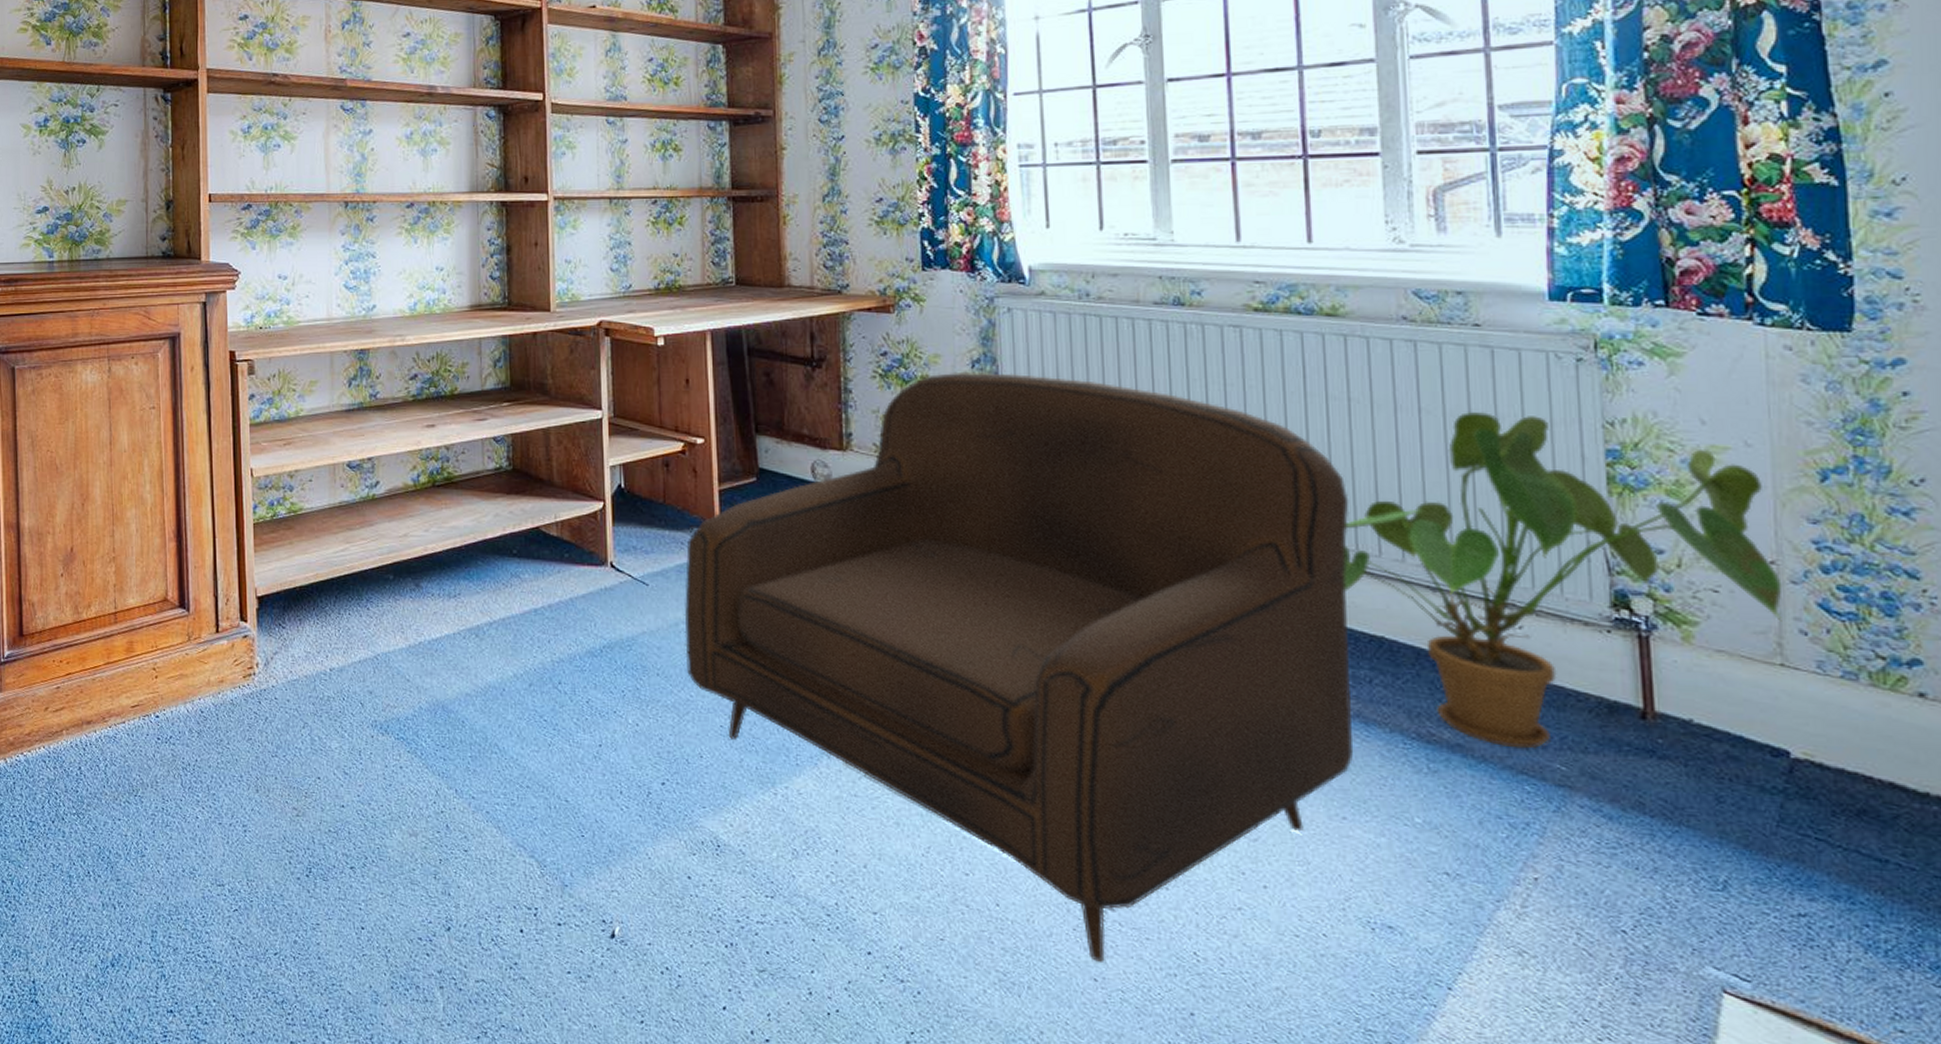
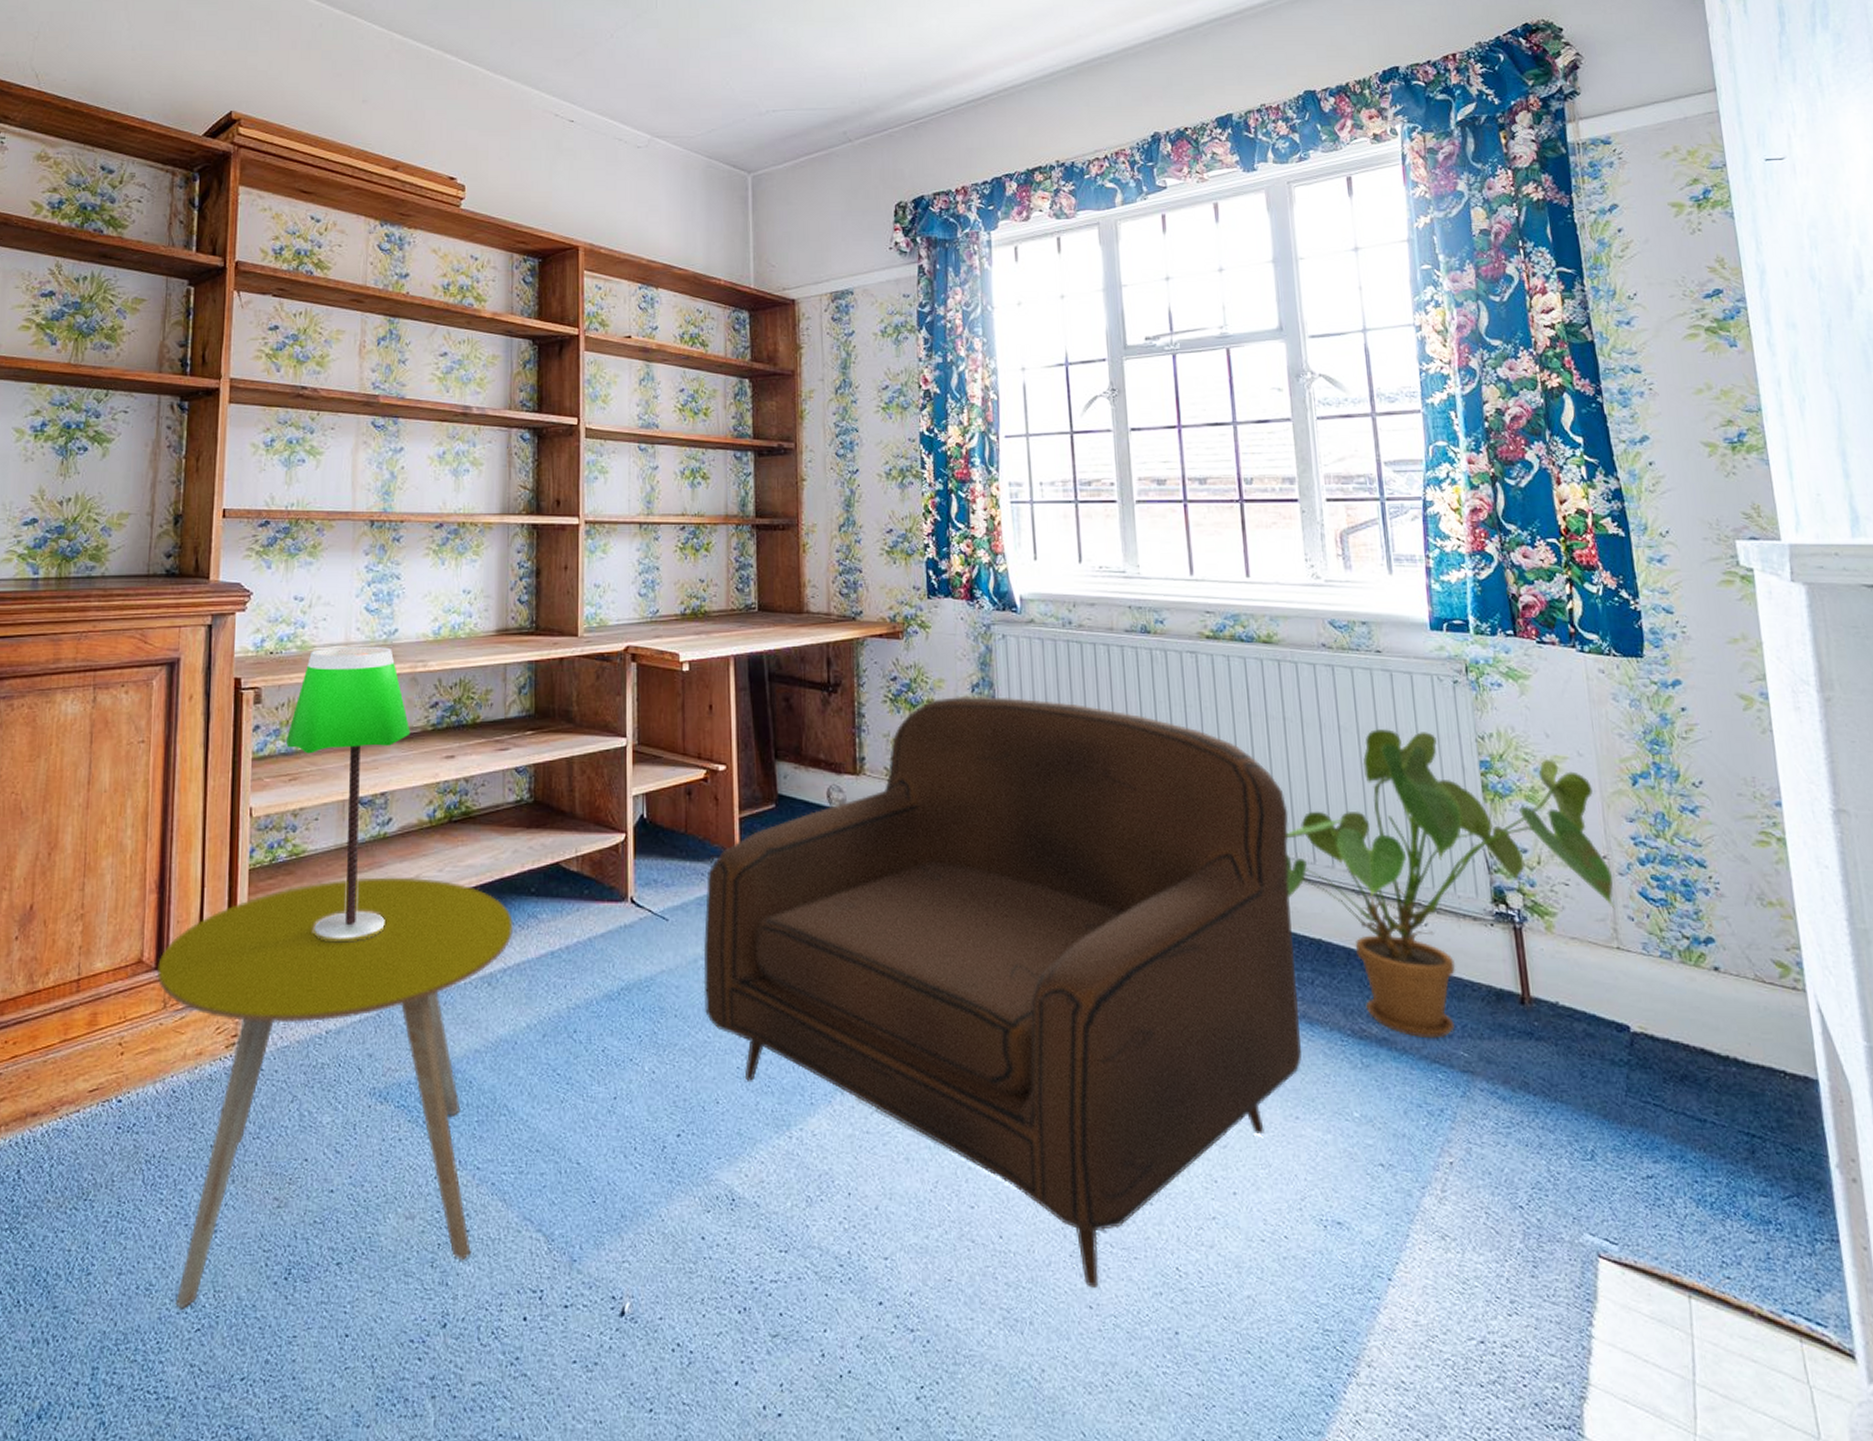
side table: none [180,534,498,892] -> present [157,877,514,1309]
table lamp: none [279,321,393,592] -> present [286,646,411,943]

